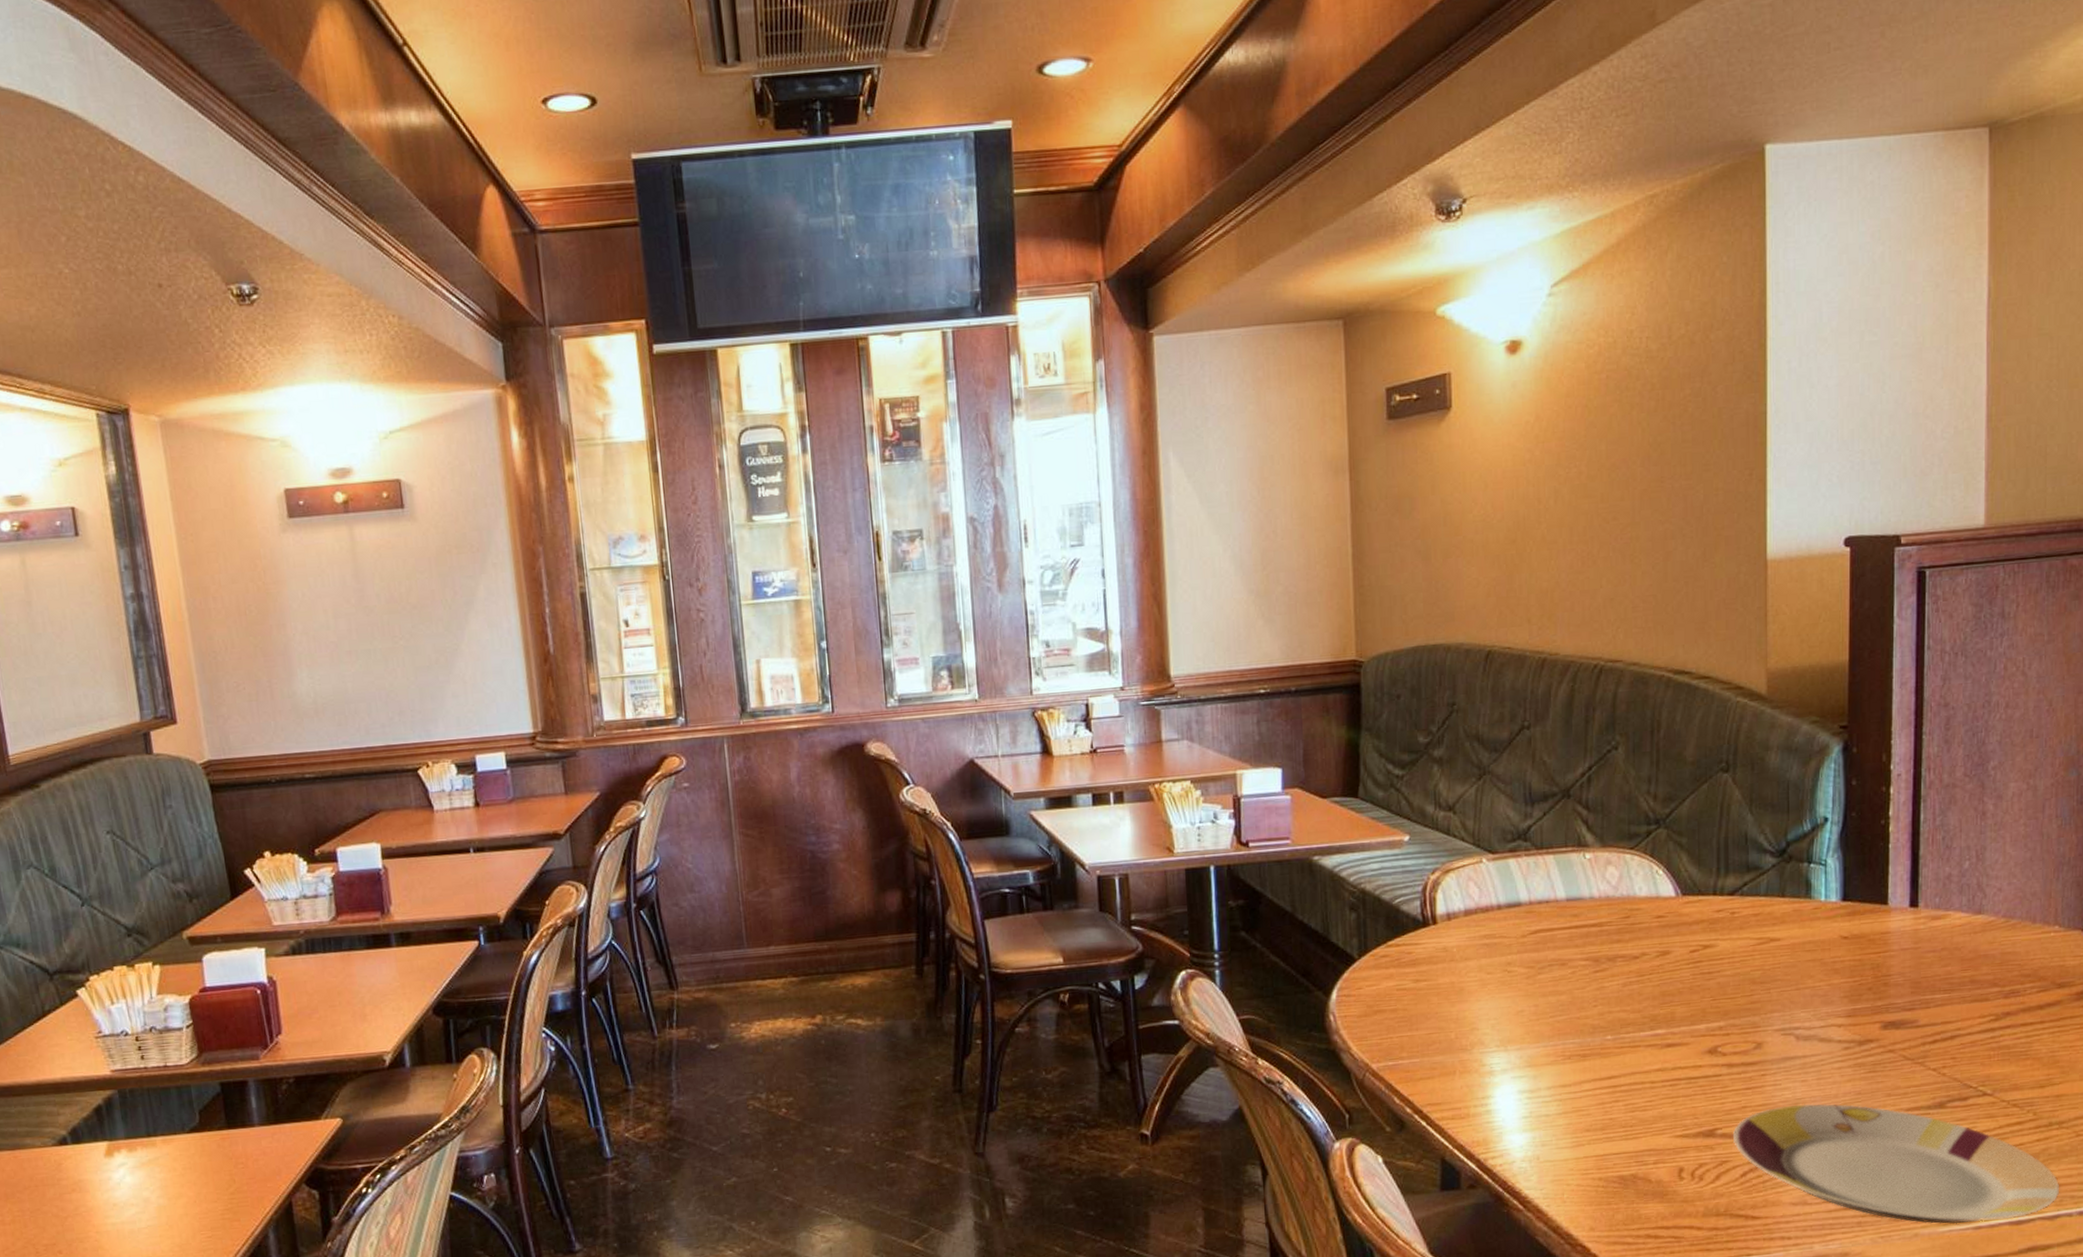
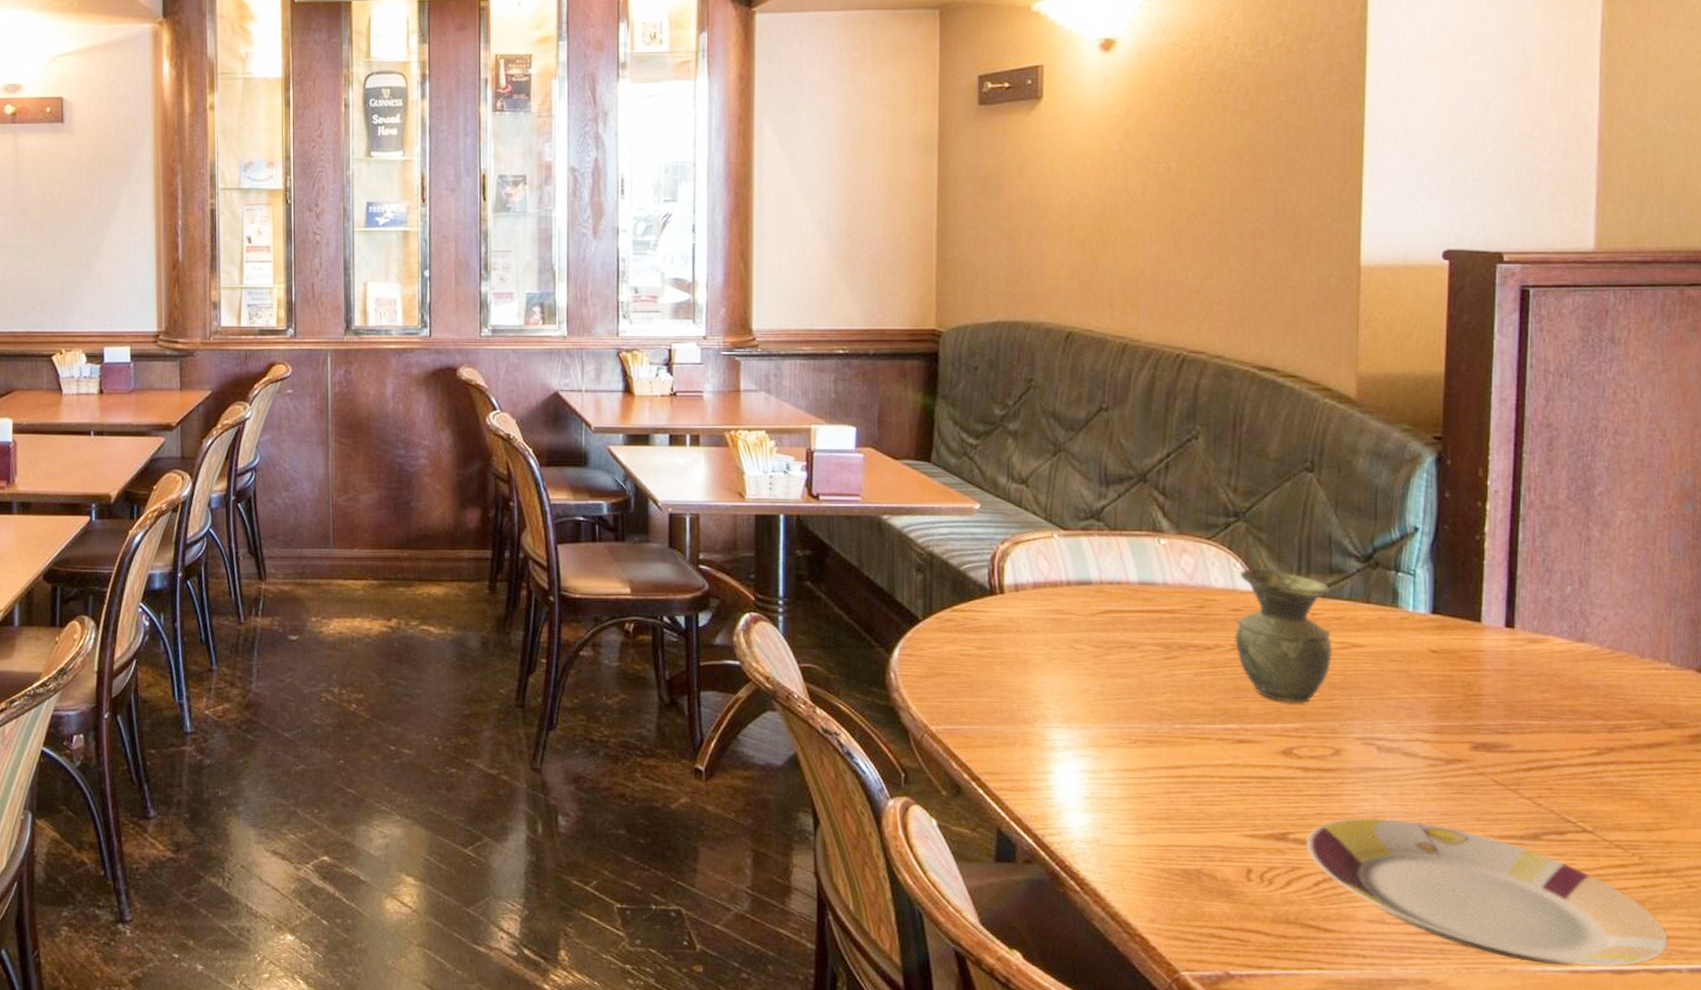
vase: none [1659,873,1751,1003] -> present [1234,569,1332,703]

